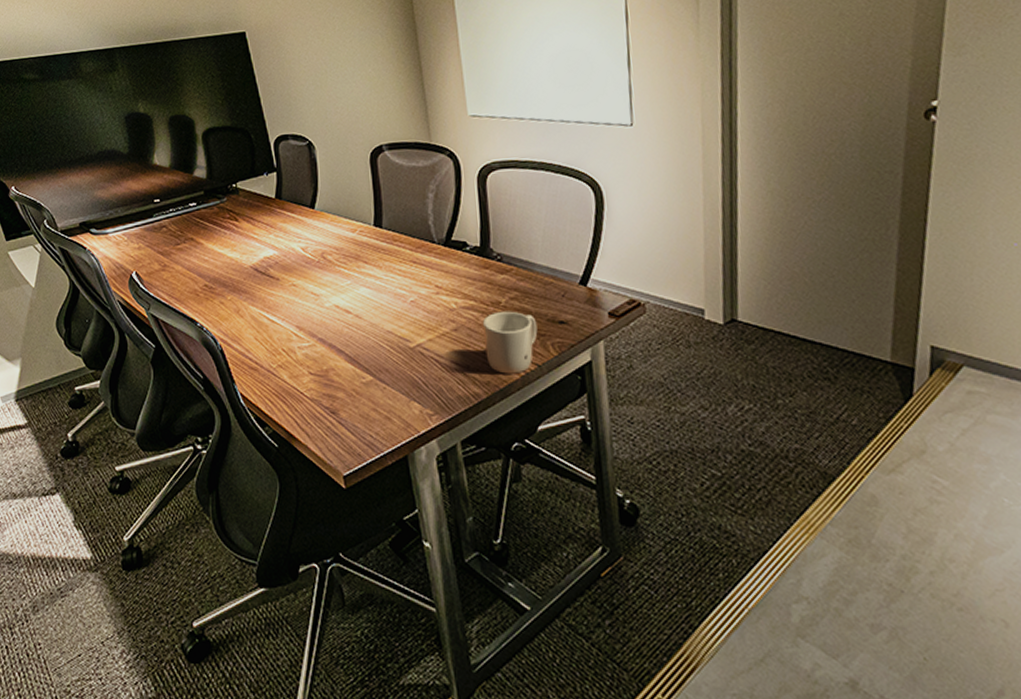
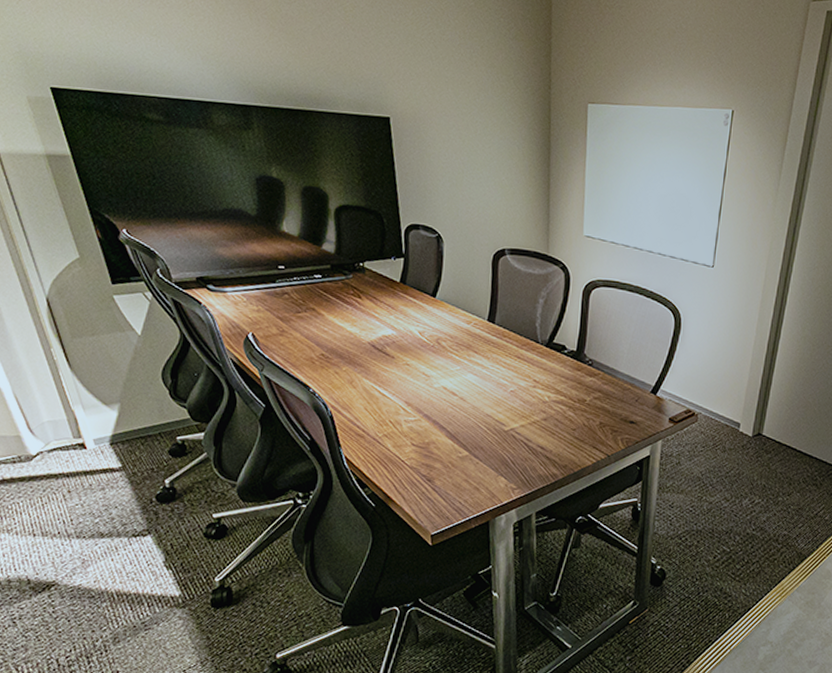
mug: present [482,311,538,374] -> none [567,408,612,461]

